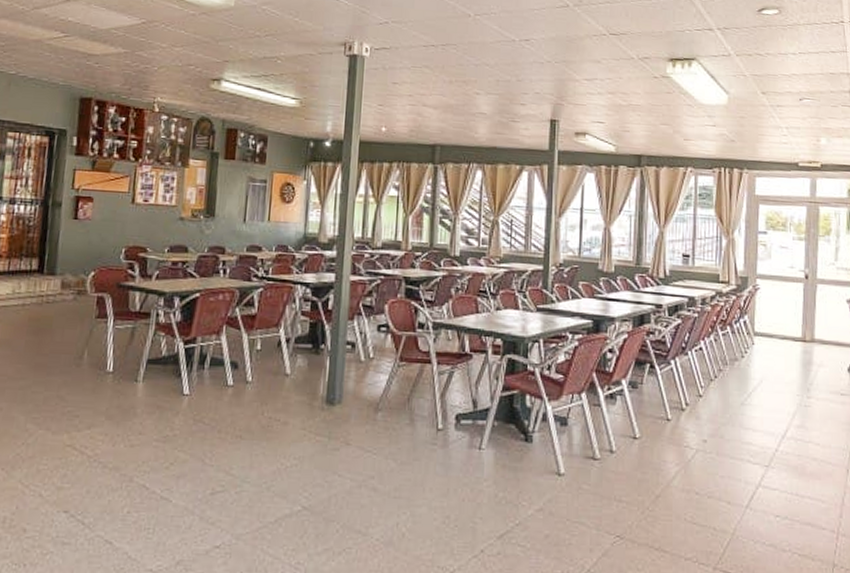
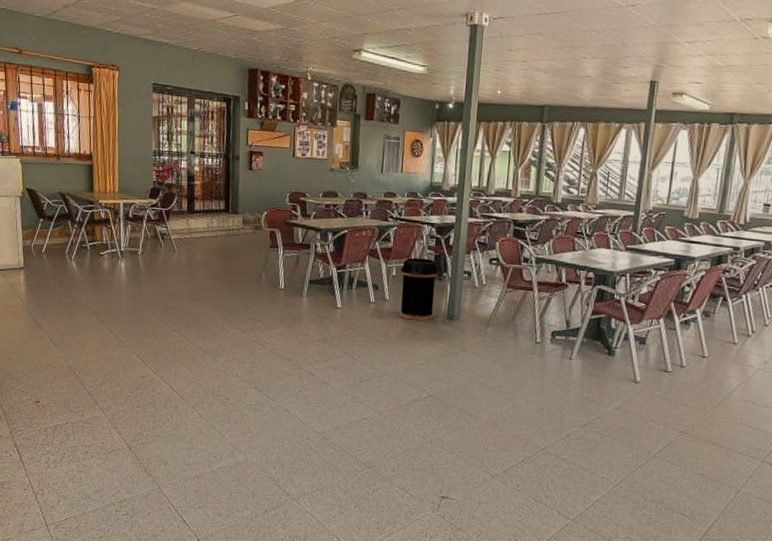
trash can: none [266,326,315,408] -> present [400,257,439,321]

